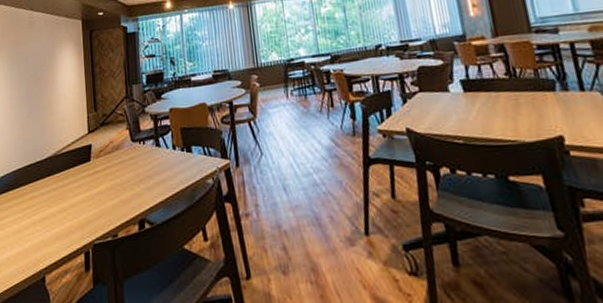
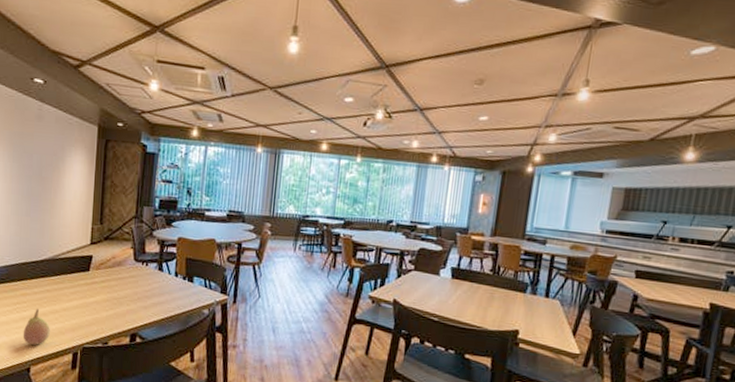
fruit: none [35,210,60,251] -> present [23,309,50,345]

